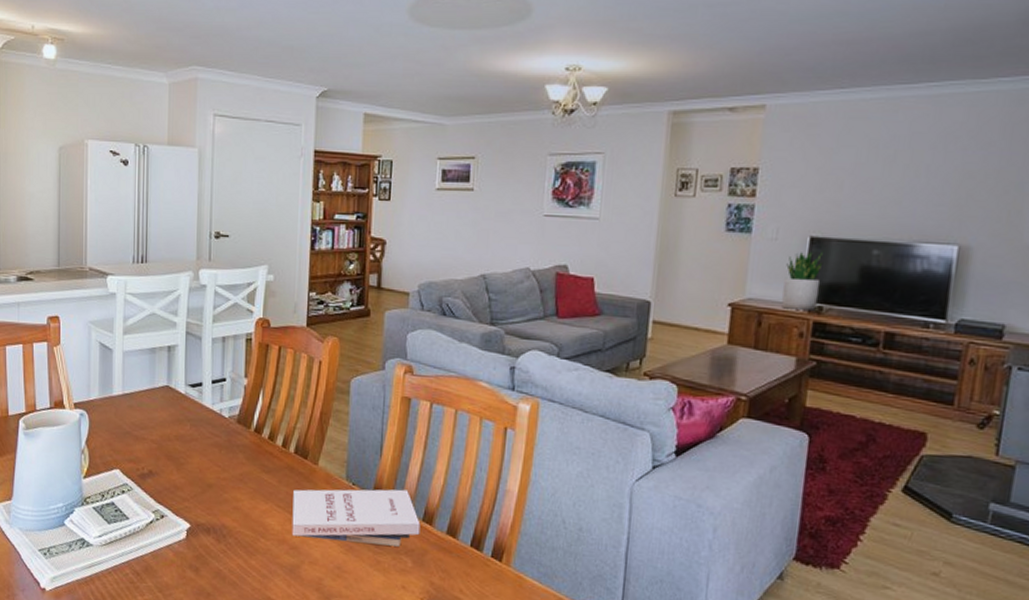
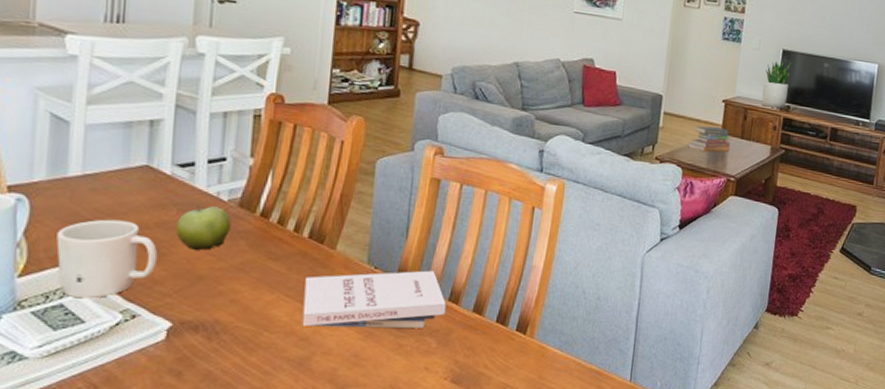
mug: none [107,432,178,500] -> present [56,219,158,299]
fruit: none [190,421,232,462] -> present [176,205,231,250]
books: none [684,335,740,367] -> present [688,125,730,153]

